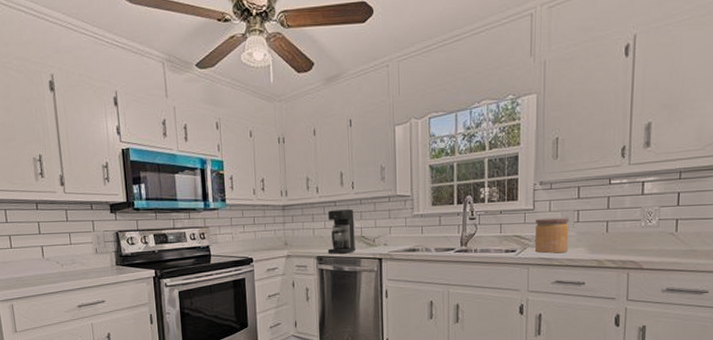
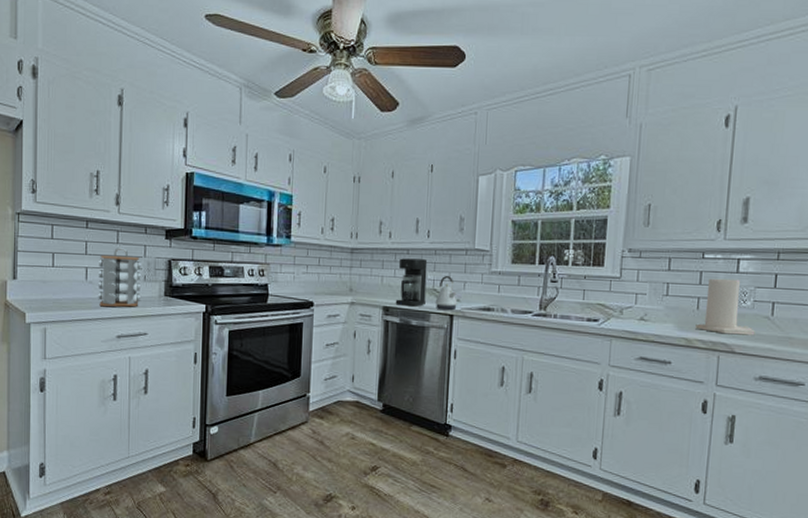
spice rack: none [52,225,95,281] -> present [98,248,141,308]
kettle: none [364,222,385,255] -> present [435,275,457,311]
jar: present [534,217,569,254] -> none [618,287,658,328]
paper towel: none [606,201,661,253] -> present [695,278,755,336]

